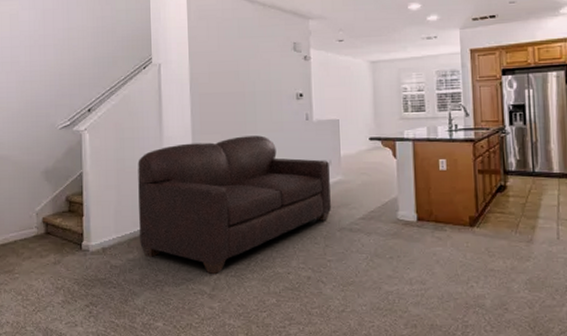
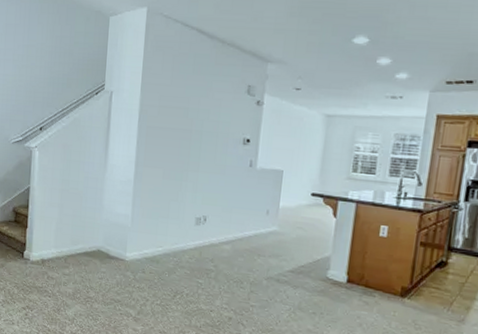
sofa: present [138,135,331,275] -> none [76,173,266,301]

